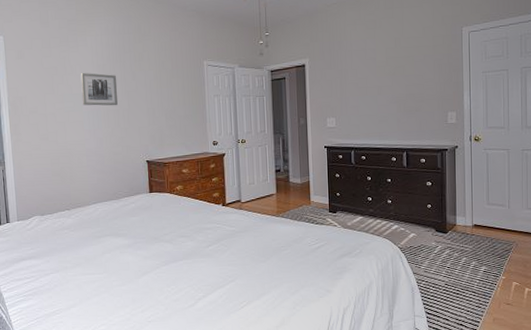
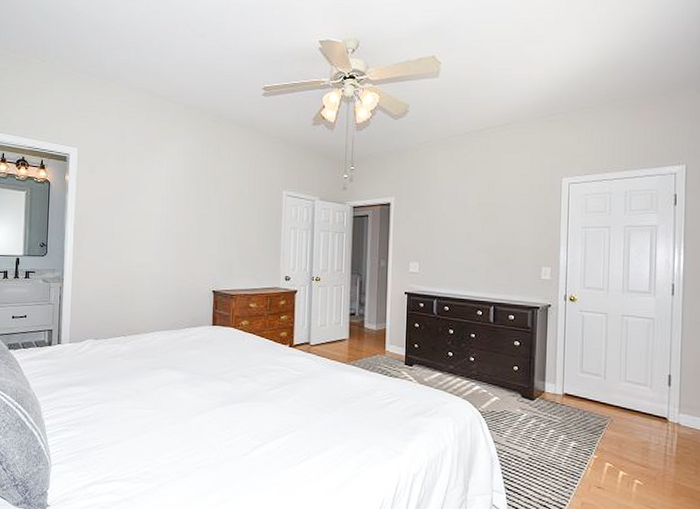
wall art: present [80,72,118,106] -> none [151,192,190,230]

